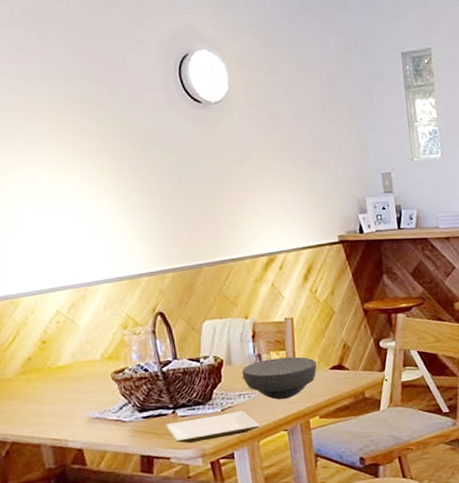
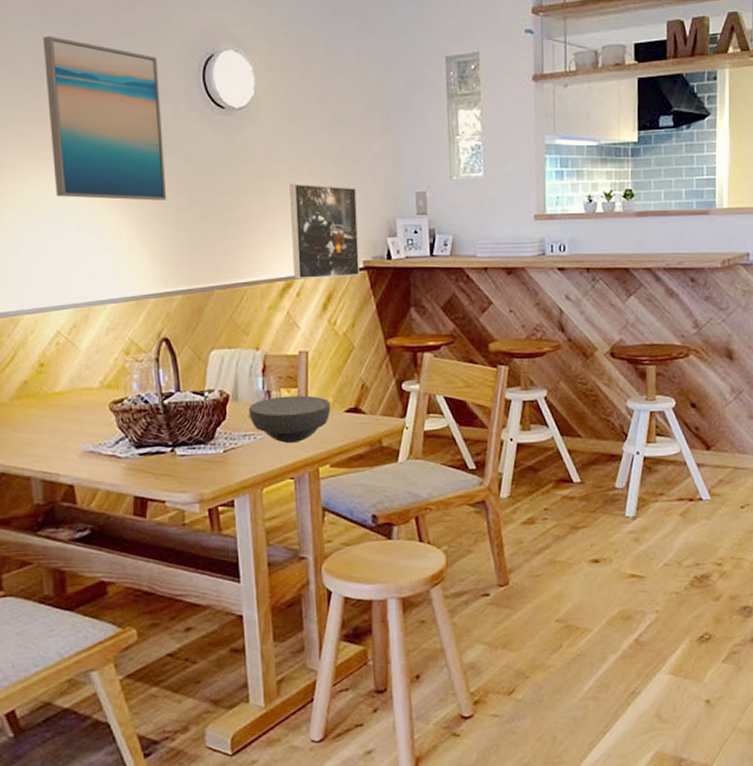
wall art: none [22,39,153,189] -> present [42,35,167,201]
plate: present [165,411,261,443] -> none [163,454,265,486]
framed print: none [266,168,335,255] -> present [289,183,359,280]

